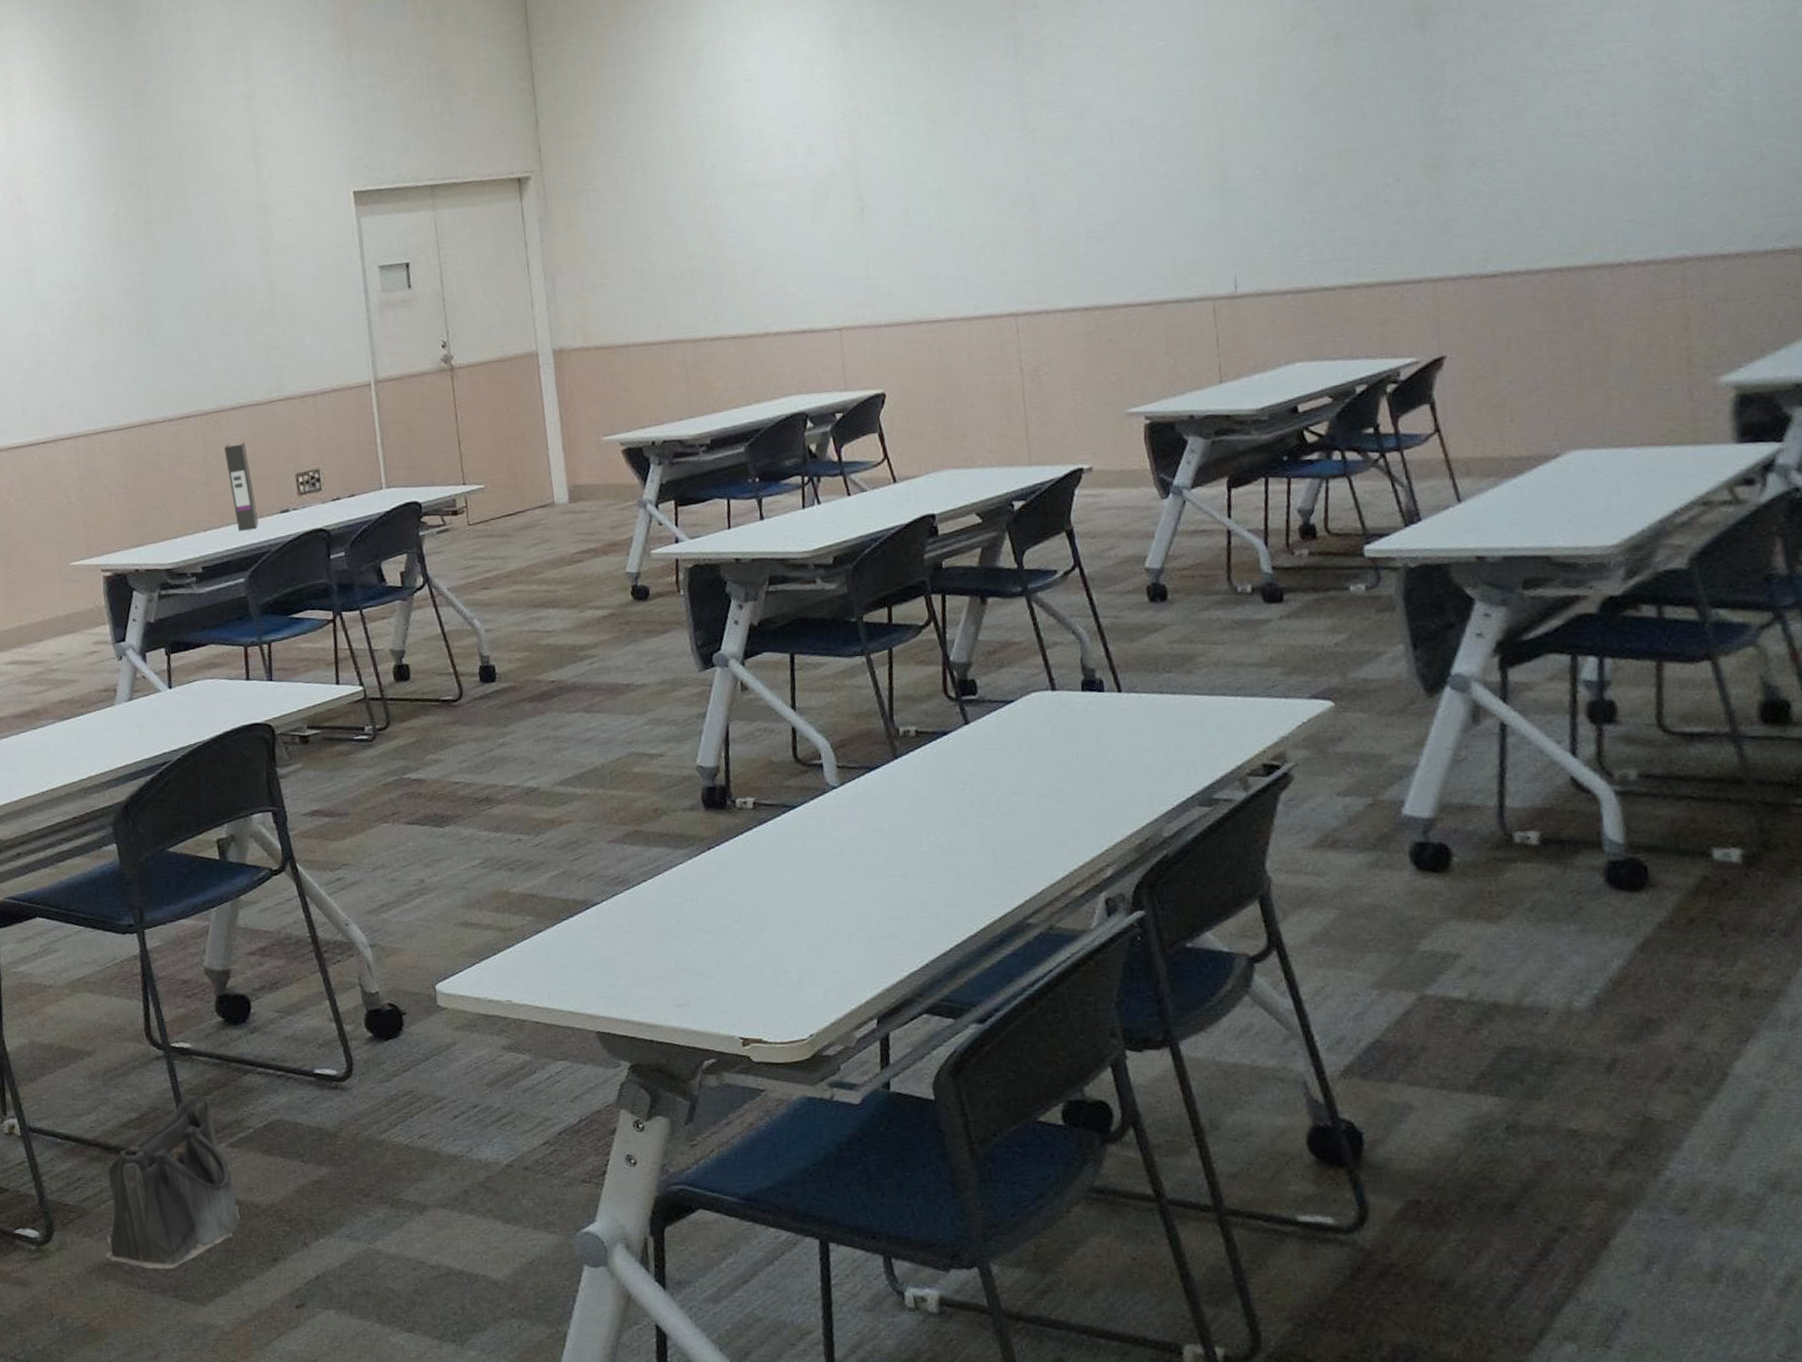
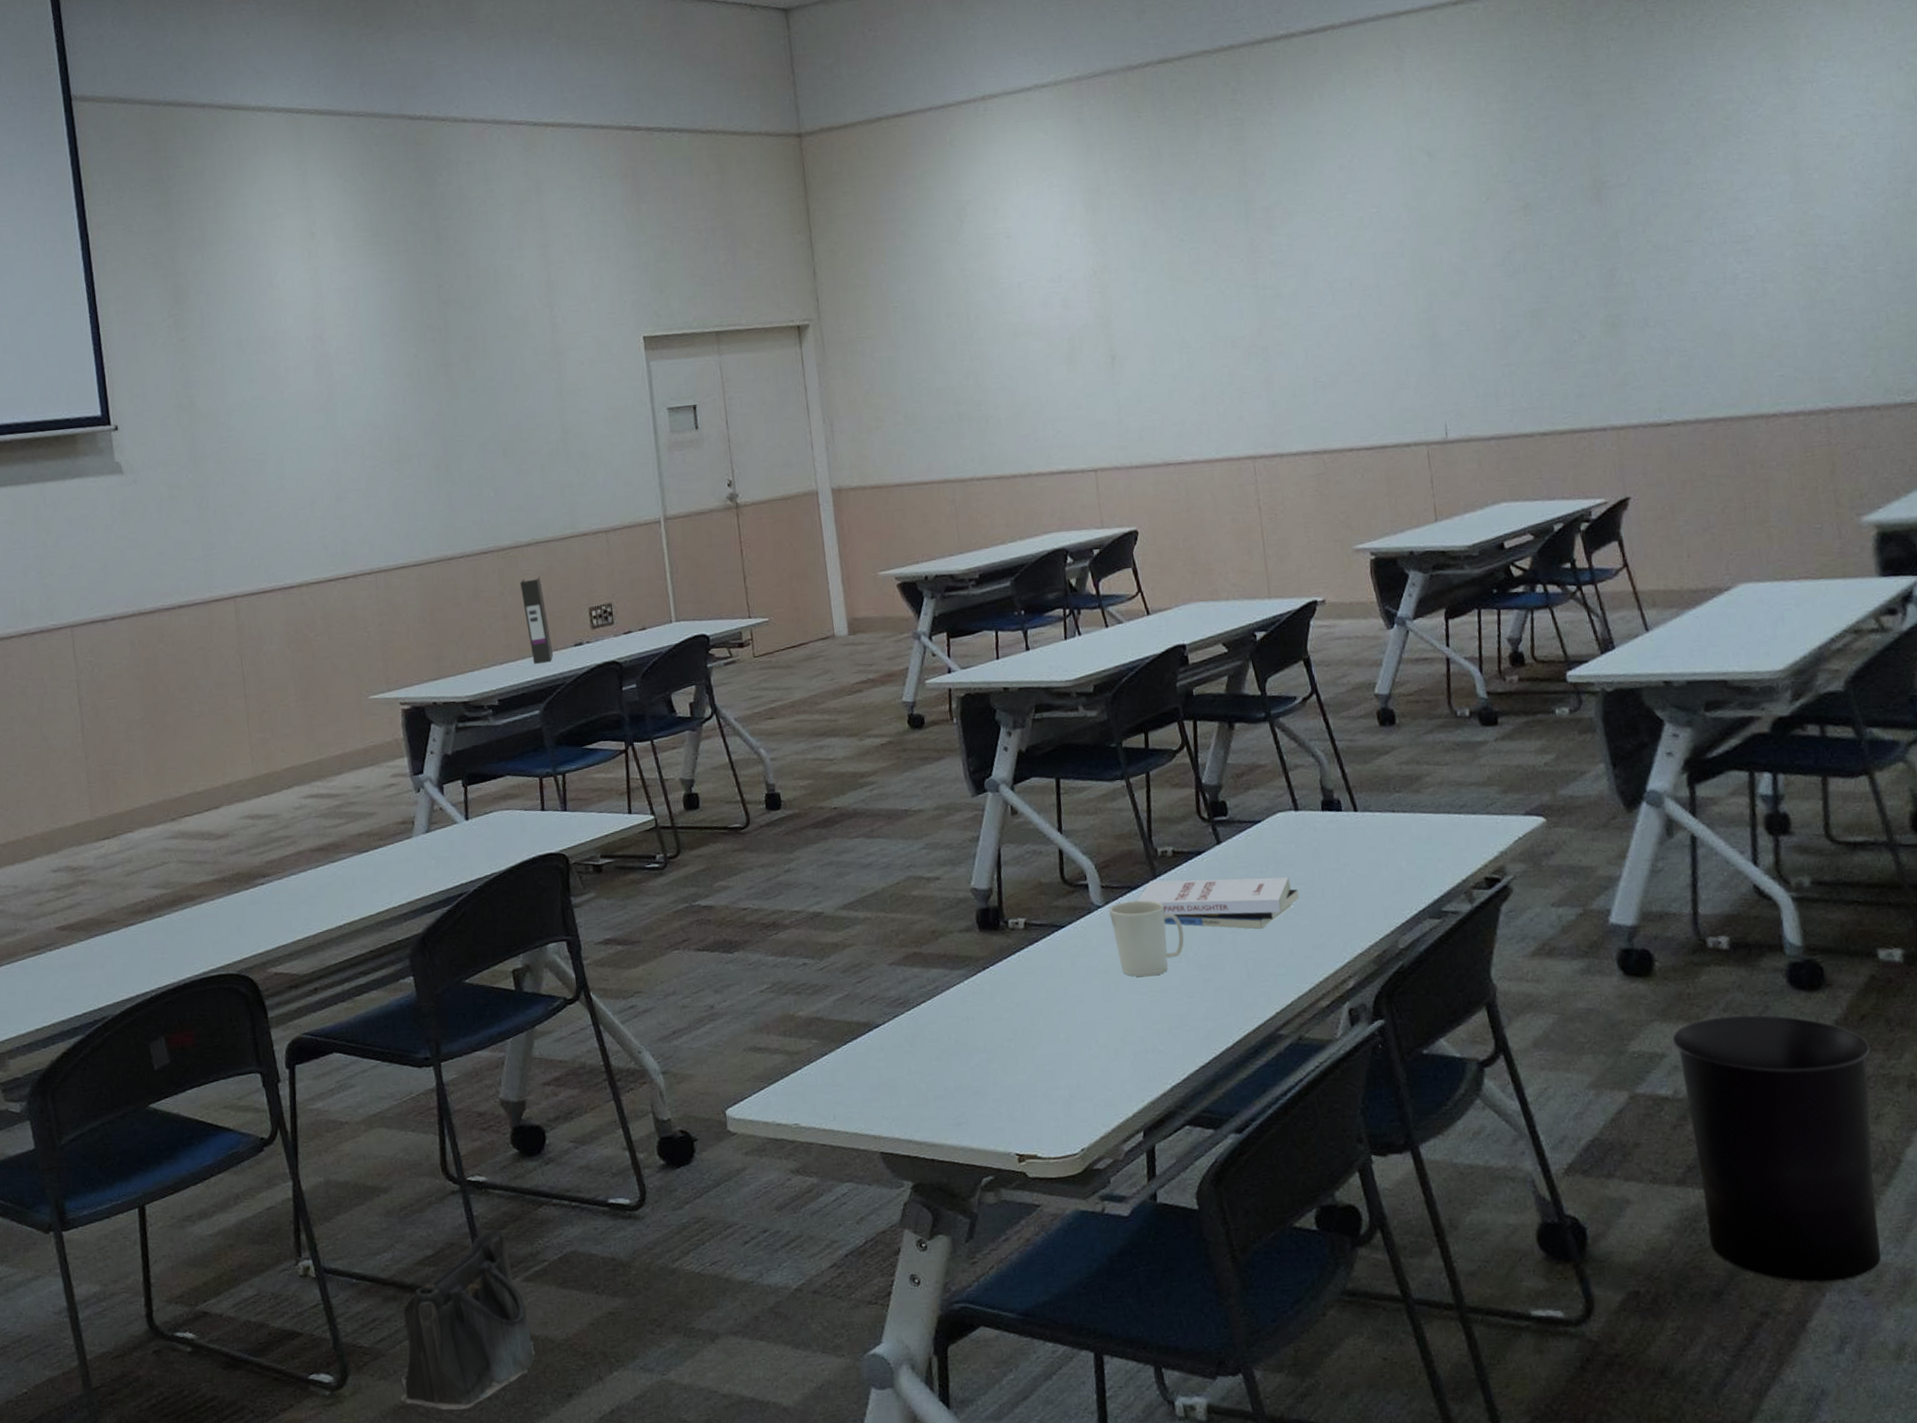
mug: none [845,781,927,861] -> present [1109,900,1185,977]
books: none [876,759,1054,814] -> present [1137,877,1300,929]
waste bin: none [1468,916,1699,1199] -> present [1671,1015,1881,1282]

